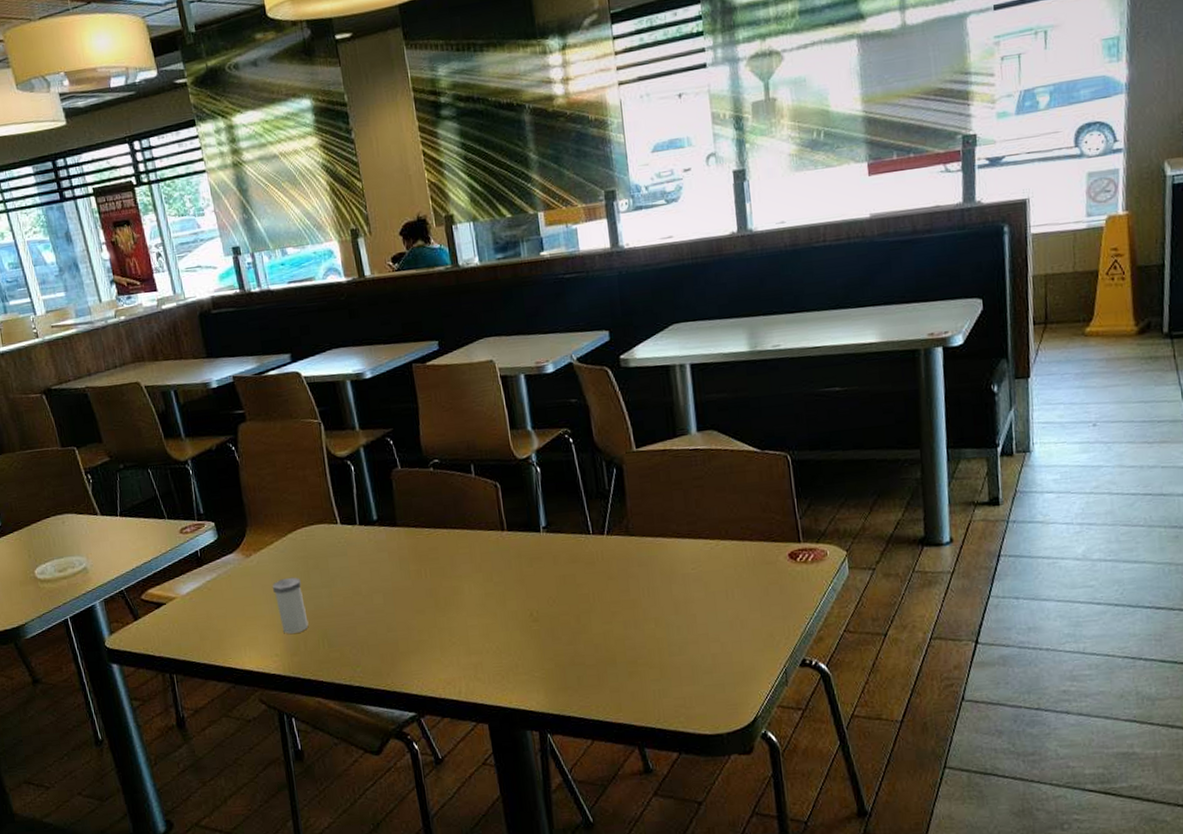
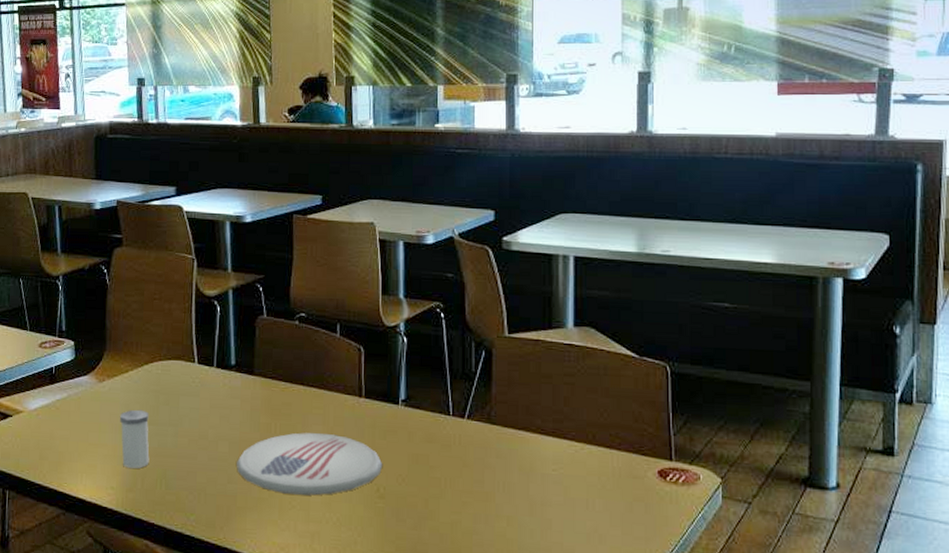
plate: none [393,570,533,633] -> present [237,432,383,496]

